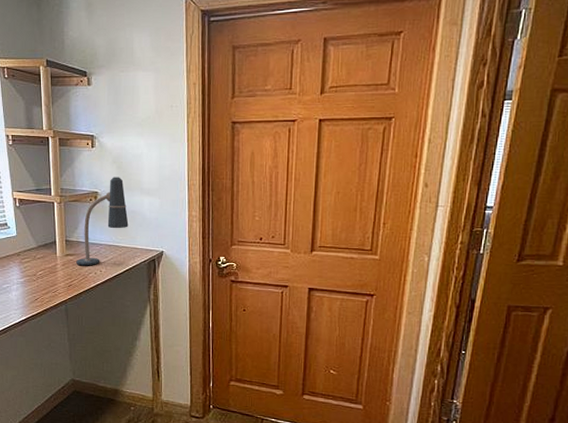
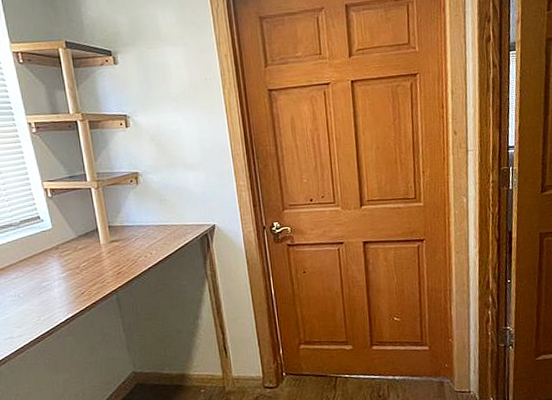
desk lamp: present [76,177,129,266] -> none [123,154,176,251]

